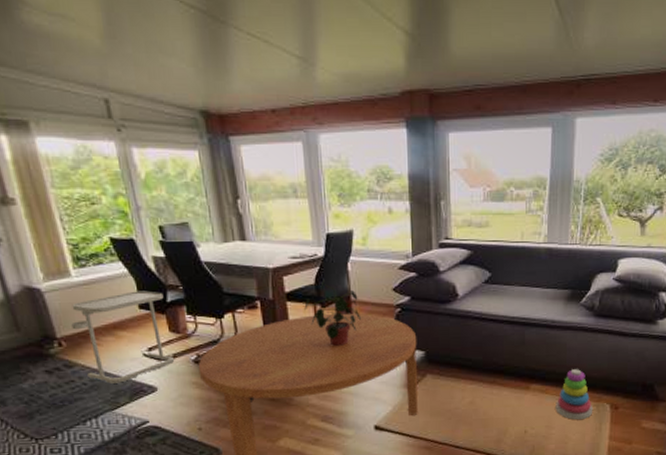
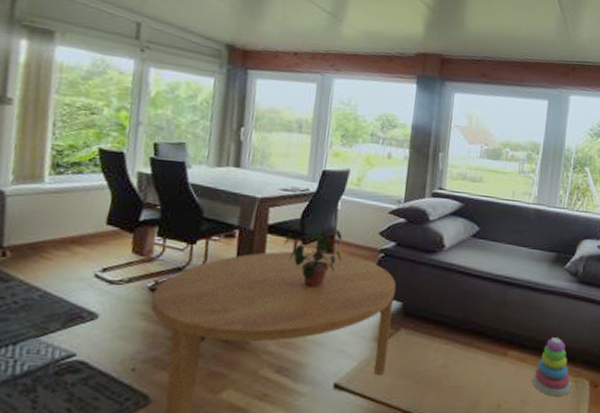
side table: present [71,291,175,384] -> none [22,205,138,306]

